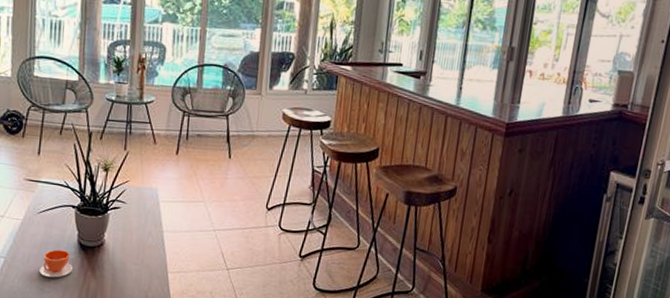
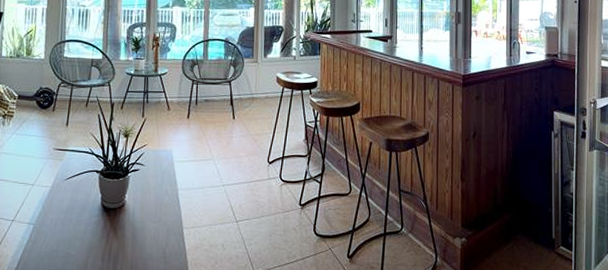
teacup: present [39,249,73,278] -> none [66,213,97,241]

